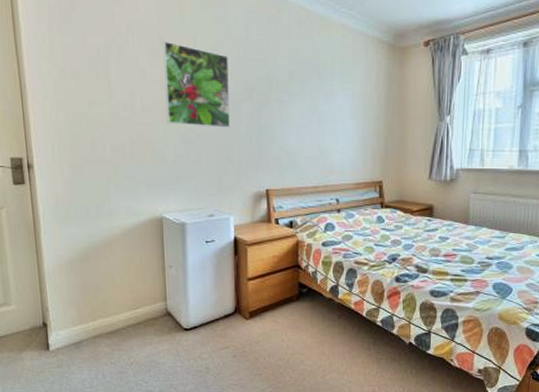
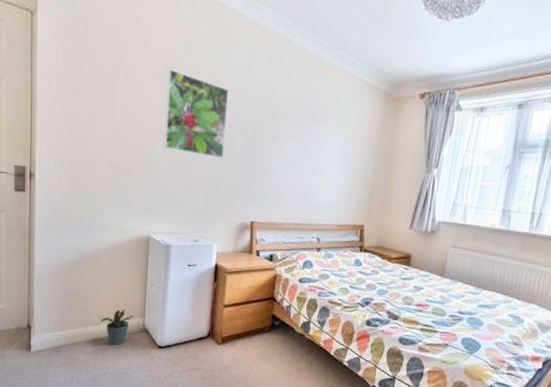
potted plant: none [120,295,155,334] -> present [101,309,134,346]

